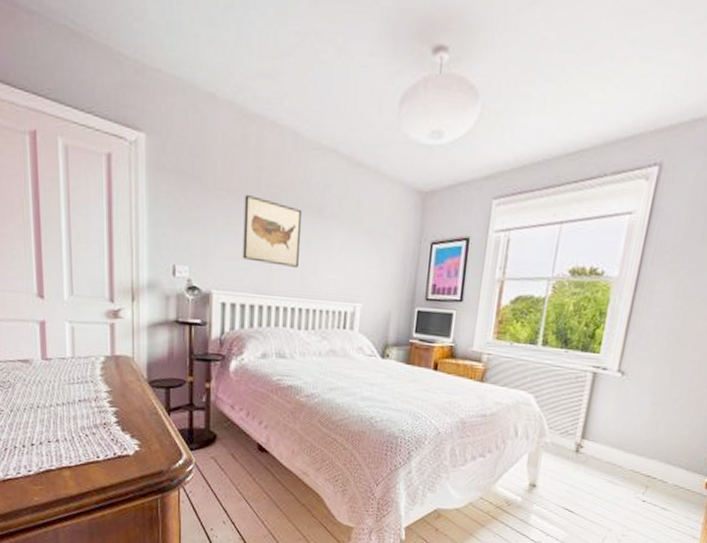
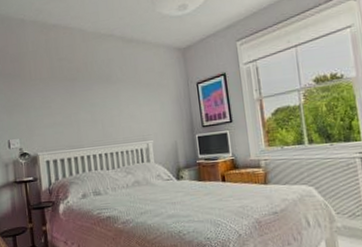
wall art: present [242,194,303,267] -> none [52,78,99,126]

